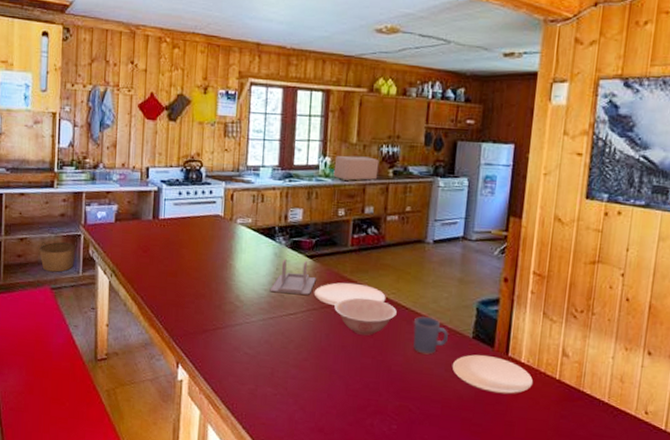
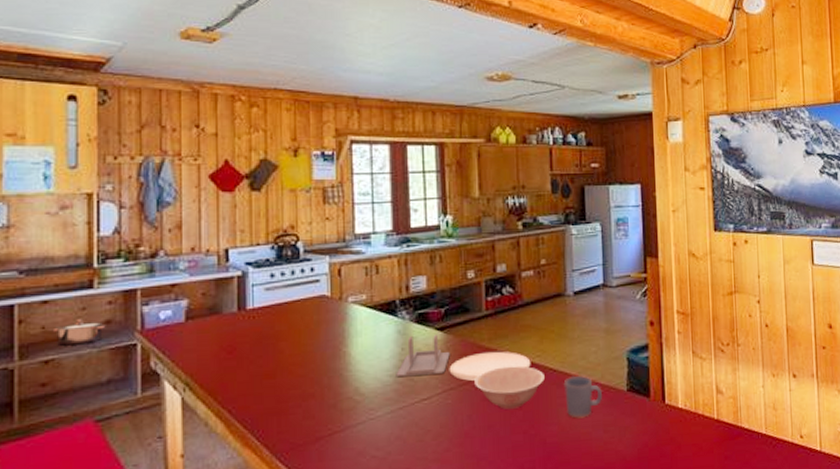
cooking pot: none [27,210,61,230] -> present [54,319,106,346]
basket: present [39,242,75,272] -> none [75,357,129,399]
microwave: present [333,155,379,182] -> none [457,211,507,240]
plate: present [452,354,534,395] -> none [610,407,694,447]

